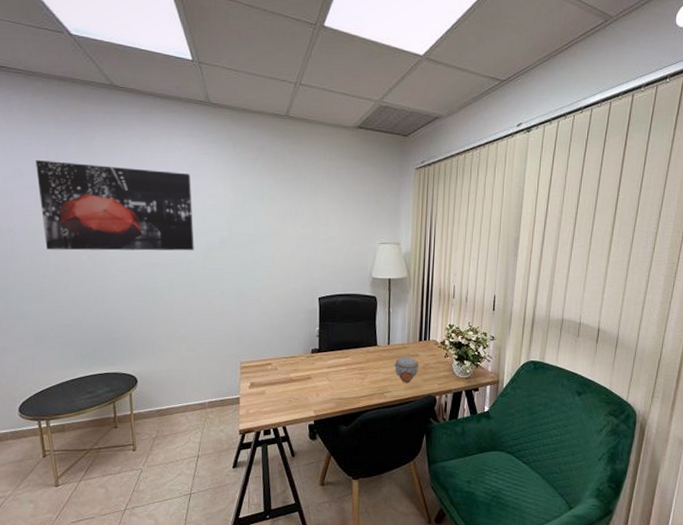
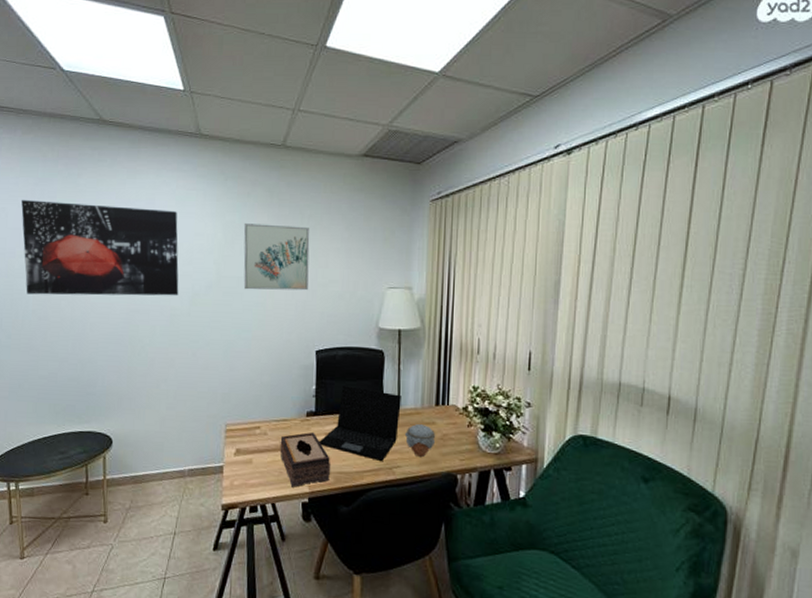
wall art: none [252,185,312,246] -> present [243,222,310,291]
tissue box: none [289,366,333,413] -> present [280,432,331,488]
laptop: none [322,327,391,387] -> present [319,386,401,461]

